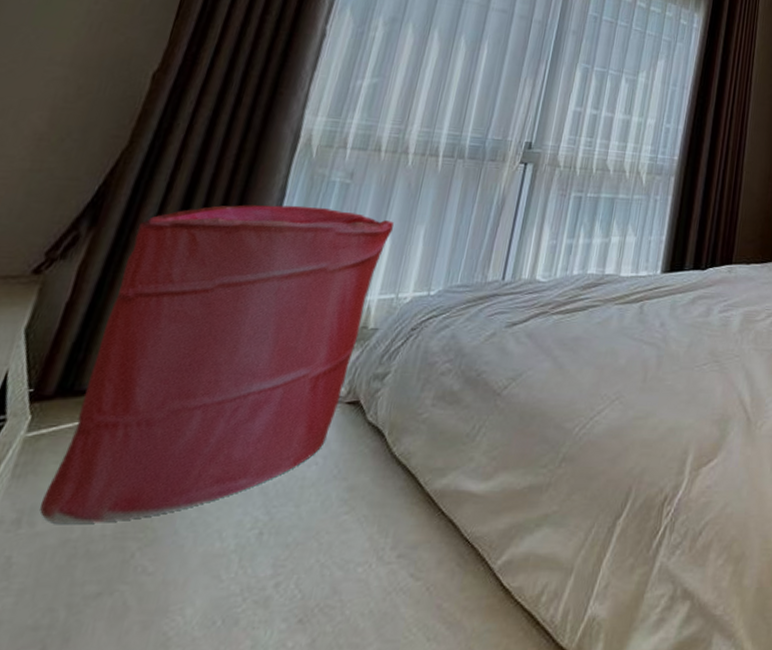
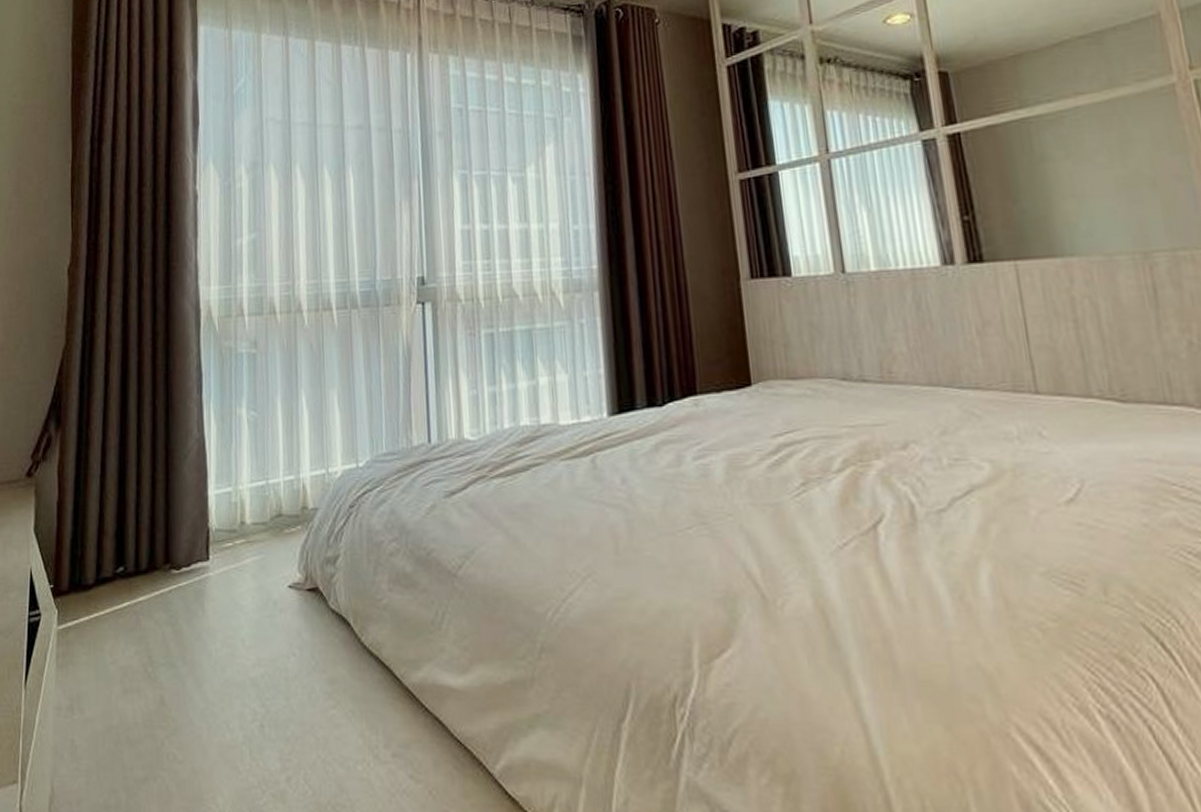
laundry hamper: present [40,204,394,525] -> none [84,383,307,712]

